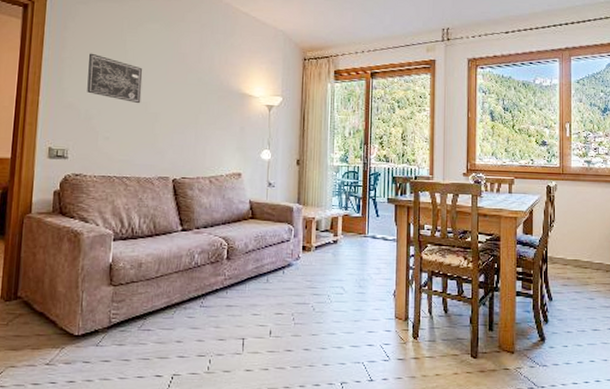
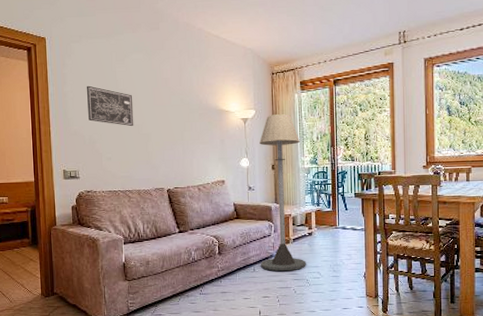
floor lamp: none [275,104,331,283] -> present [260,114,306,271]

